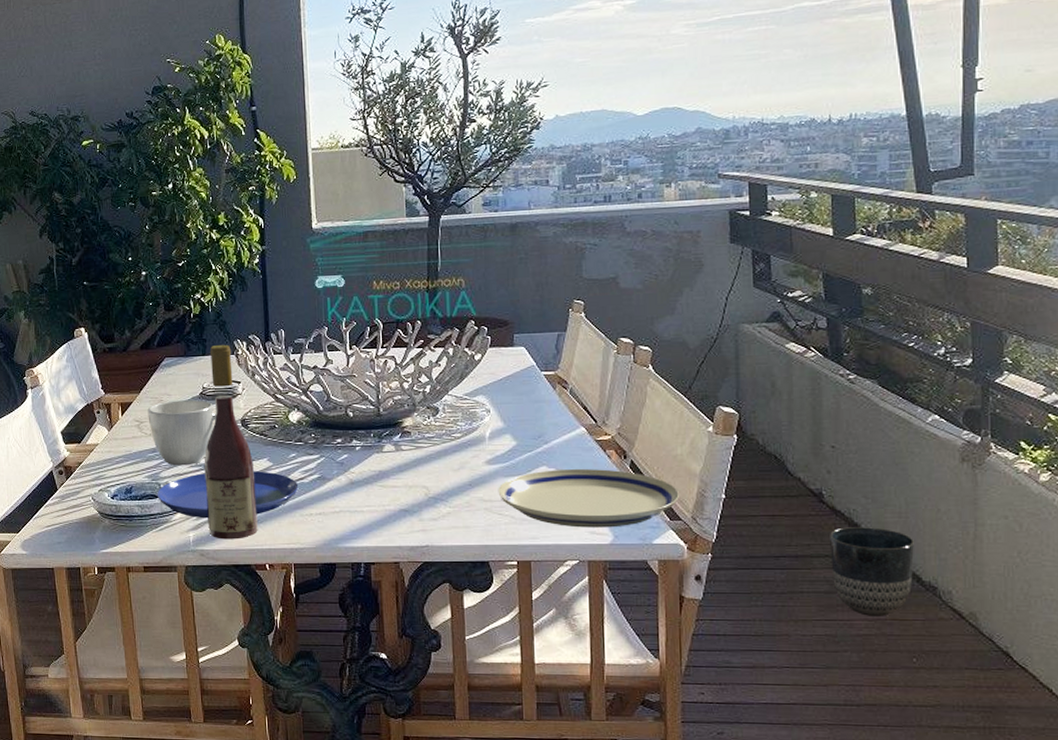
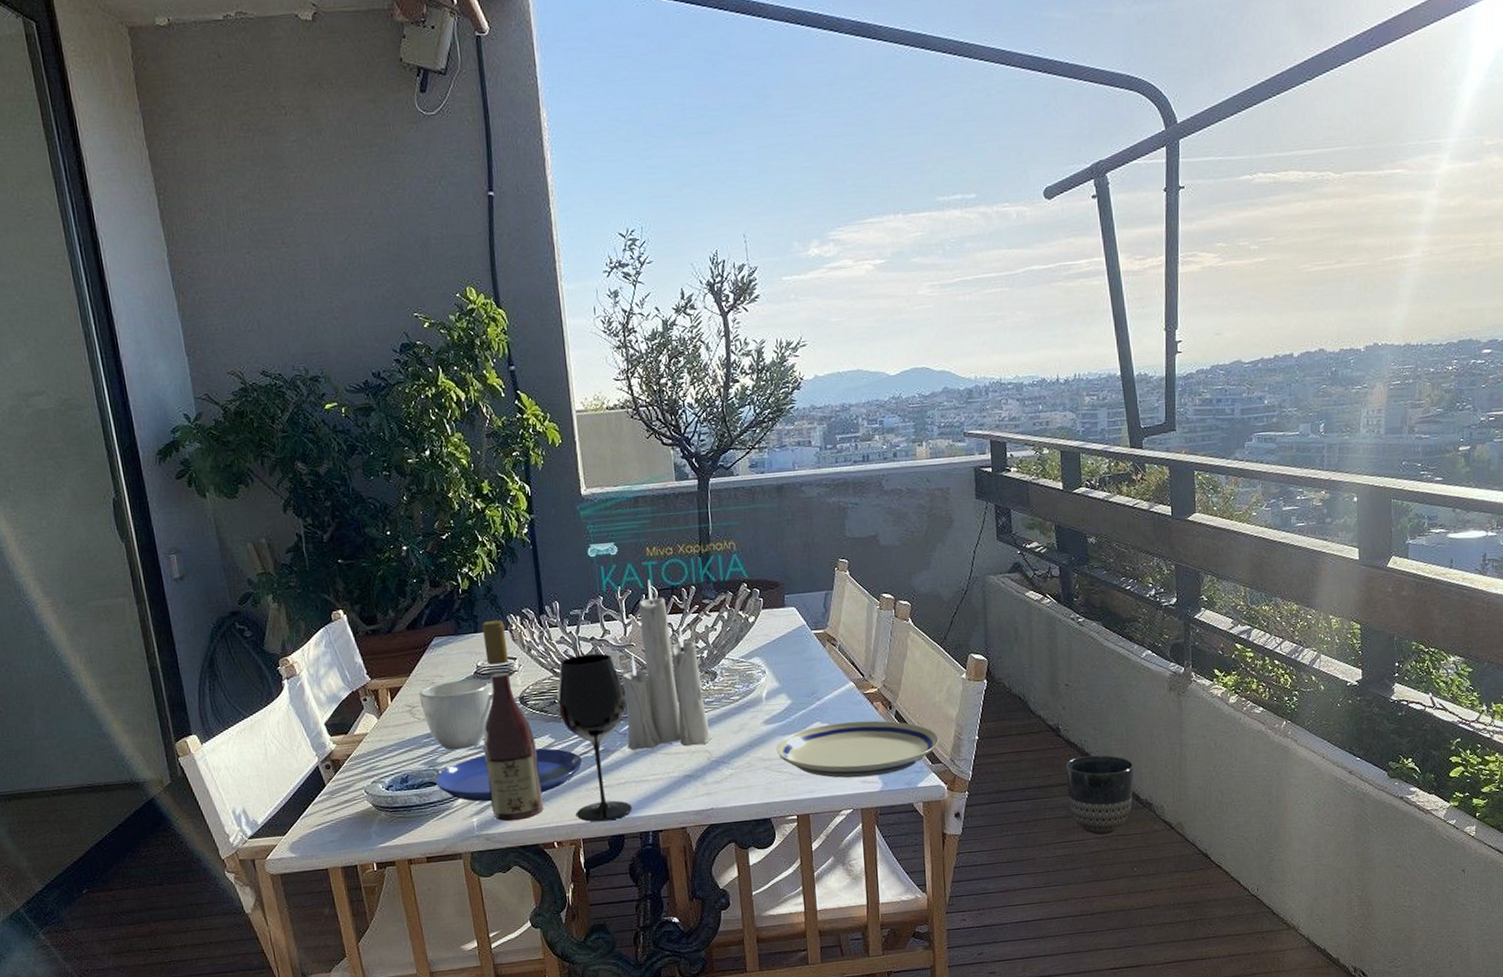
wine glass: none [277,382,345,548] -> present [556,653,632,822]
candle: none [343,312,430,481] -> present [622,579,712,750]

